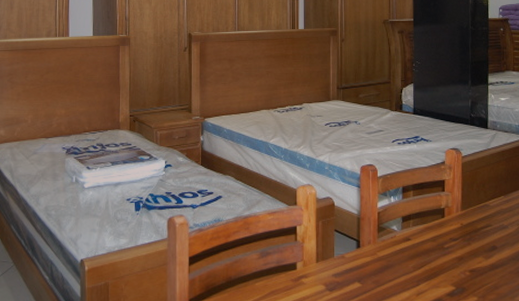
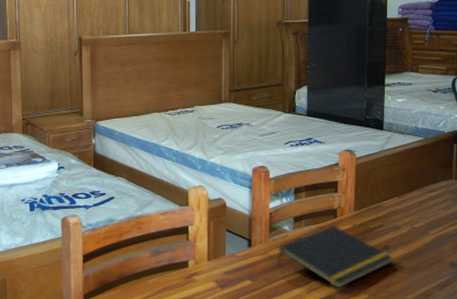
notepad: none [386,224,501,291] -> present [277,224,393,289]

